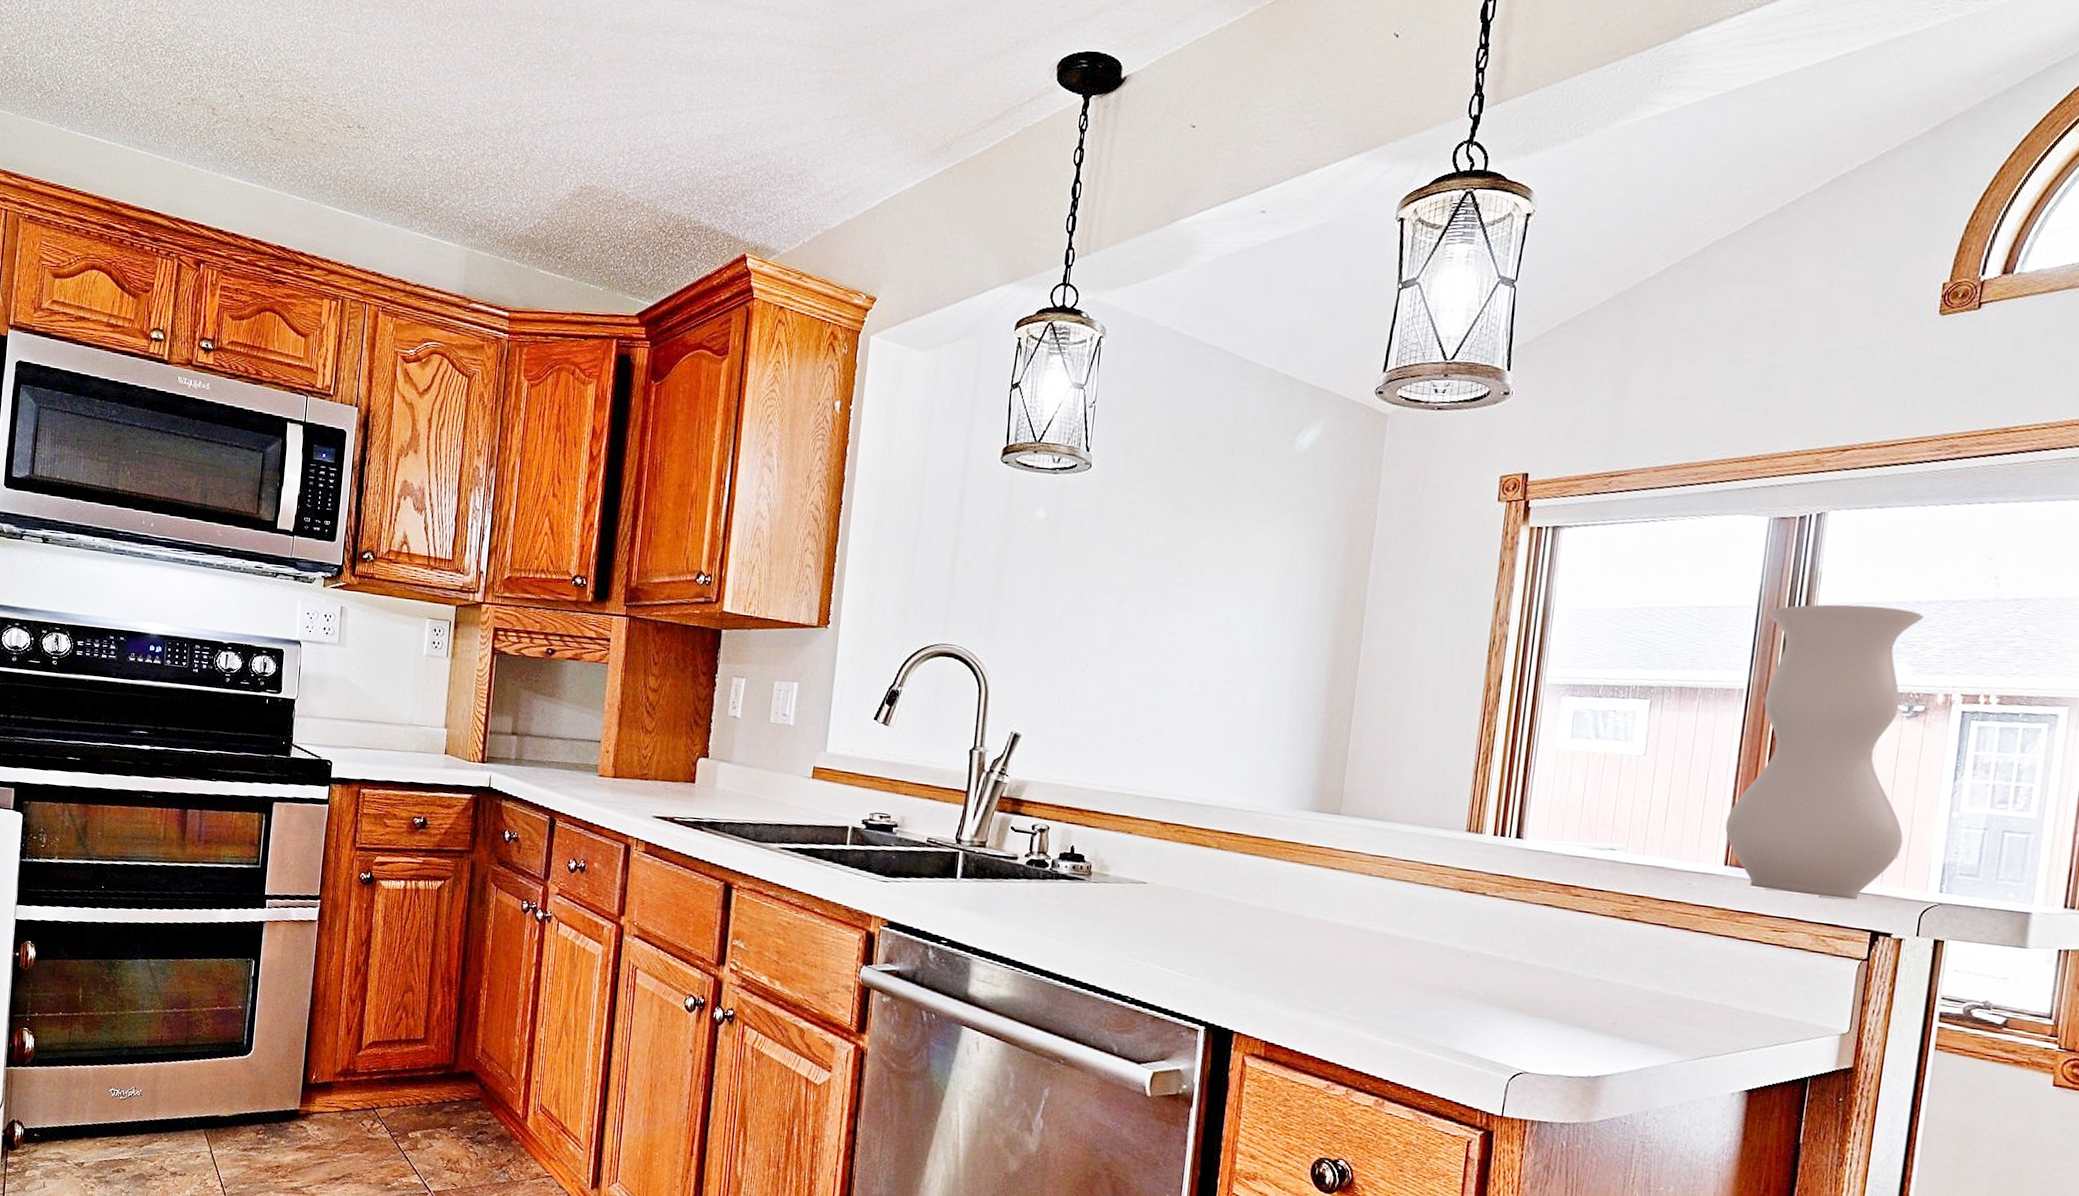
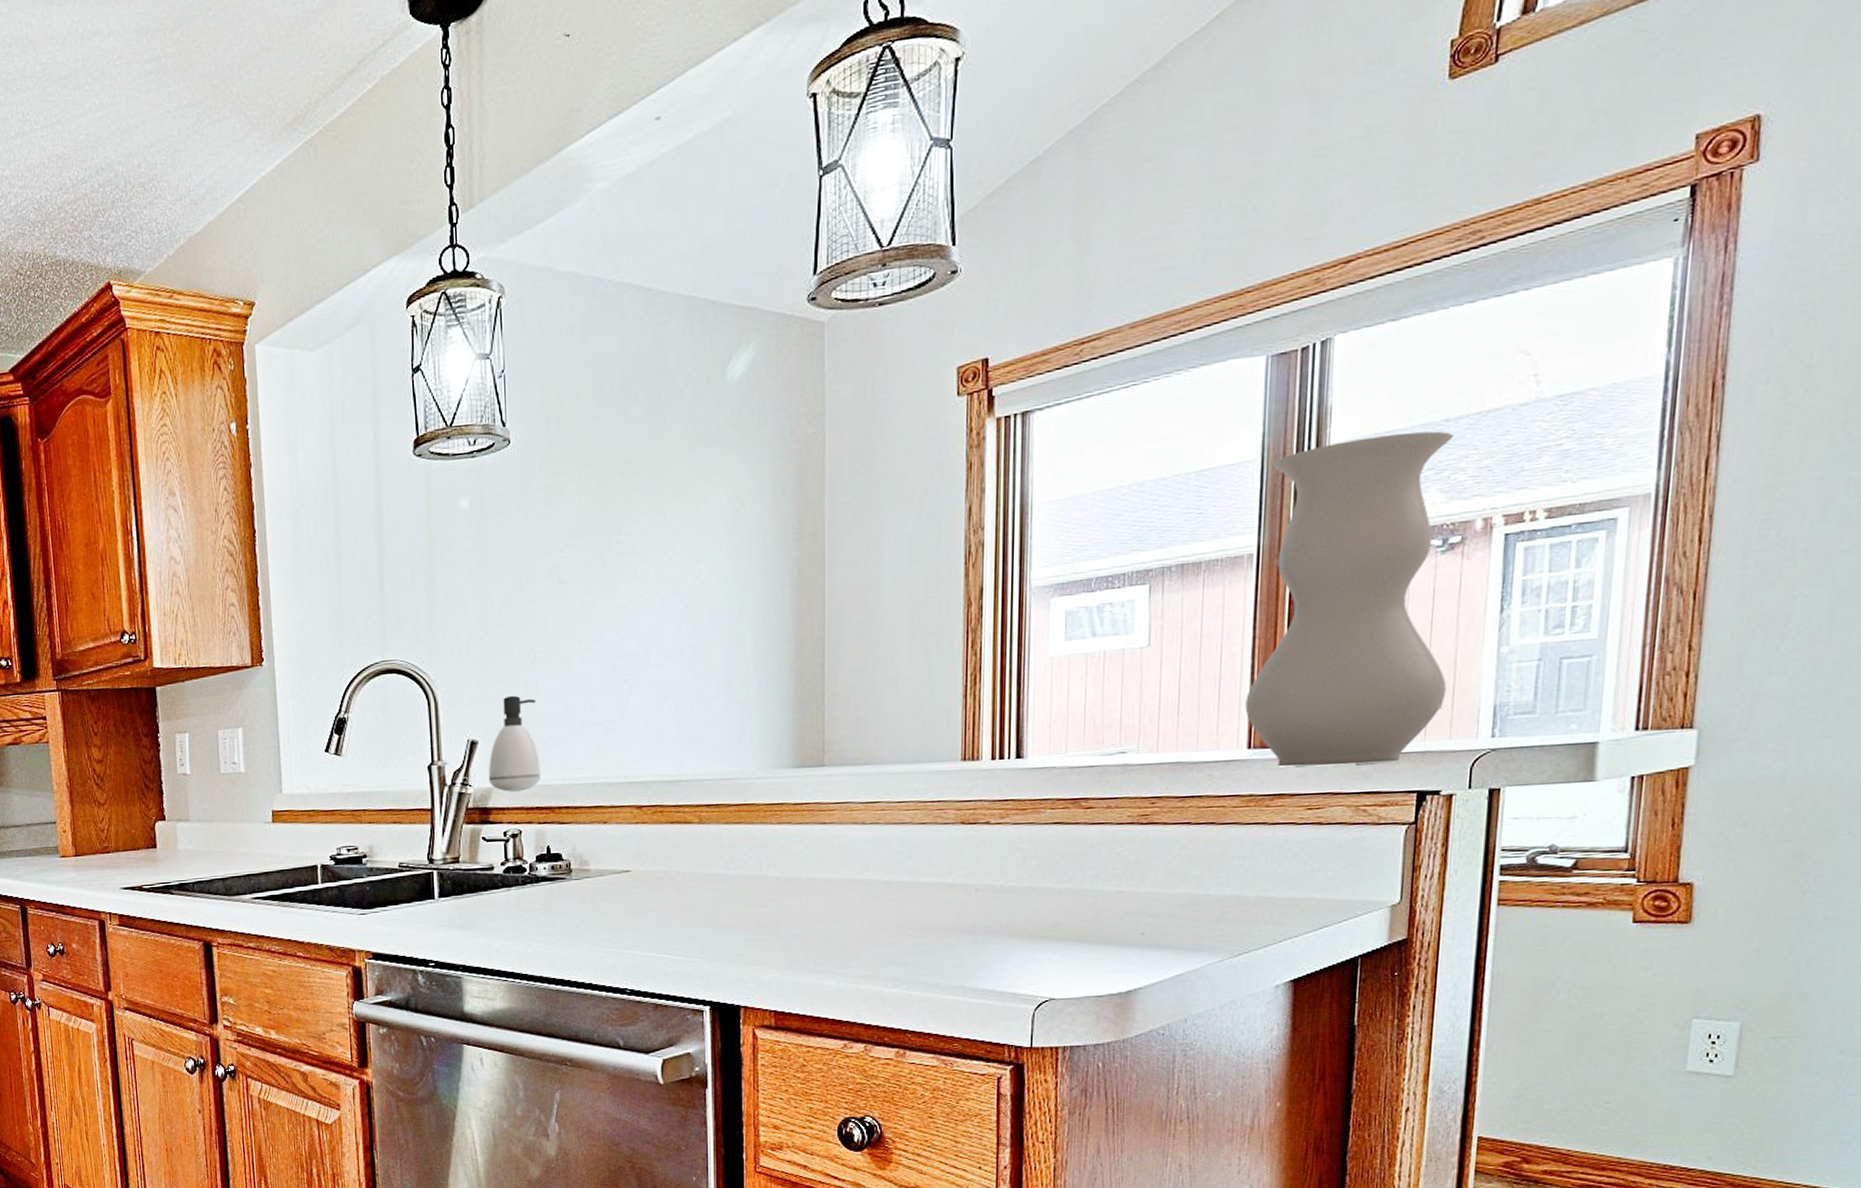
soap dispenser: none [1025,697,1080,790] -> present [488,695,540,792]

